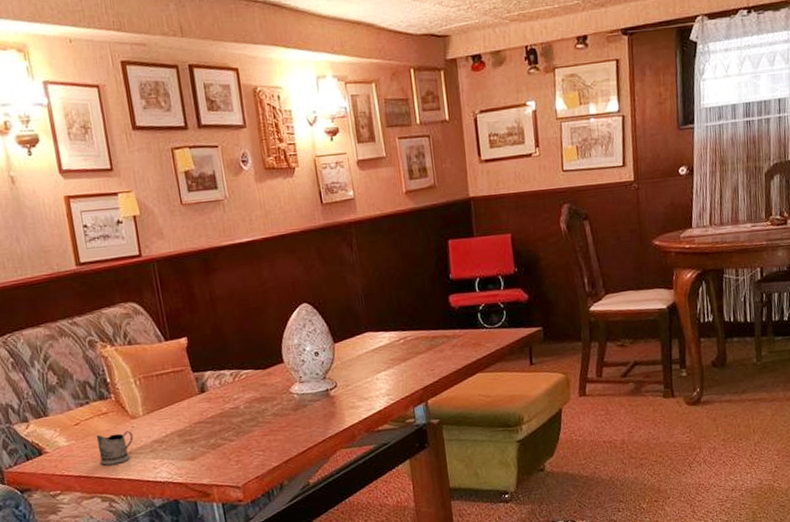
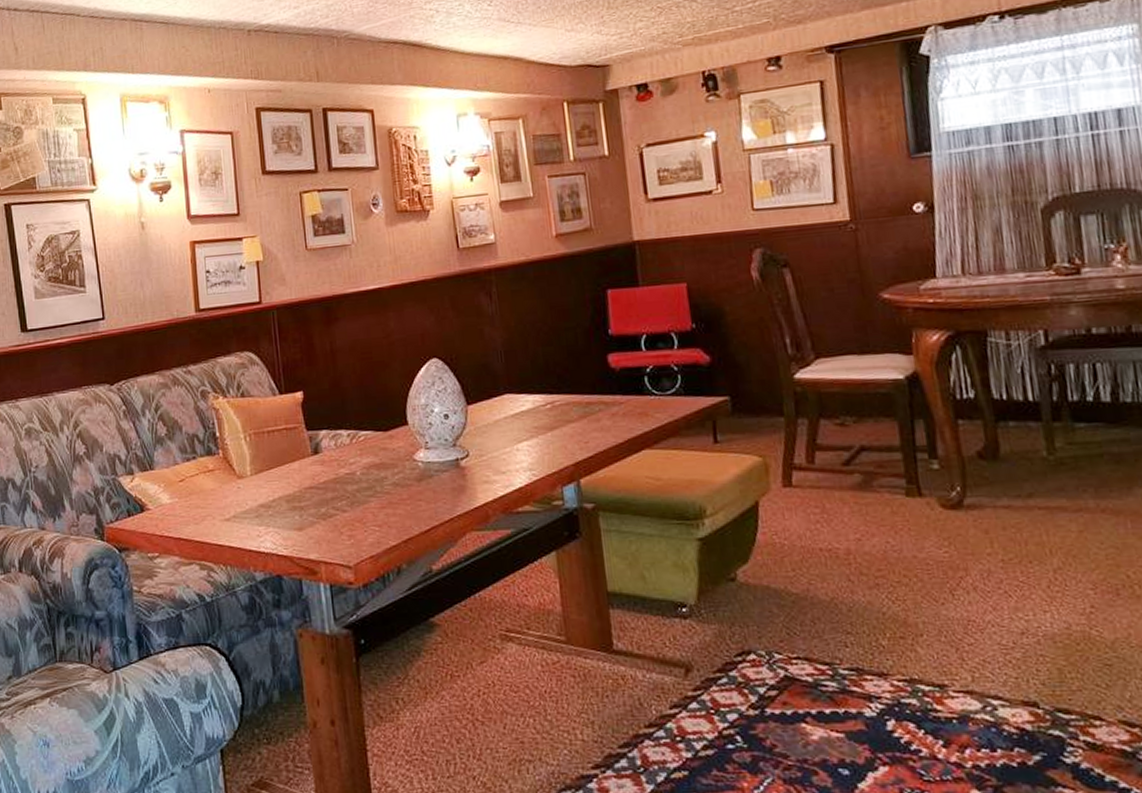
tea glass holder: present [96,431,134,466] -> none [200,492,239,529]

